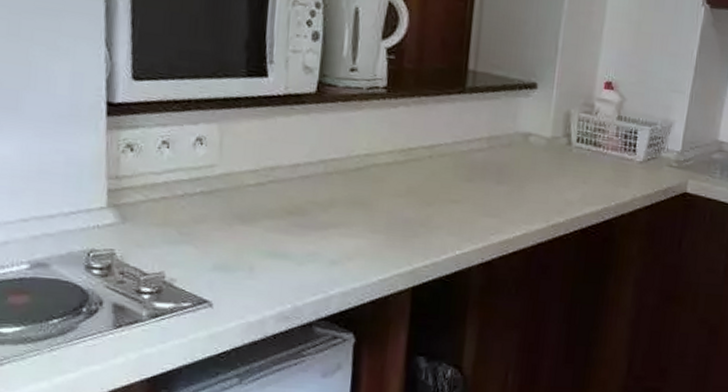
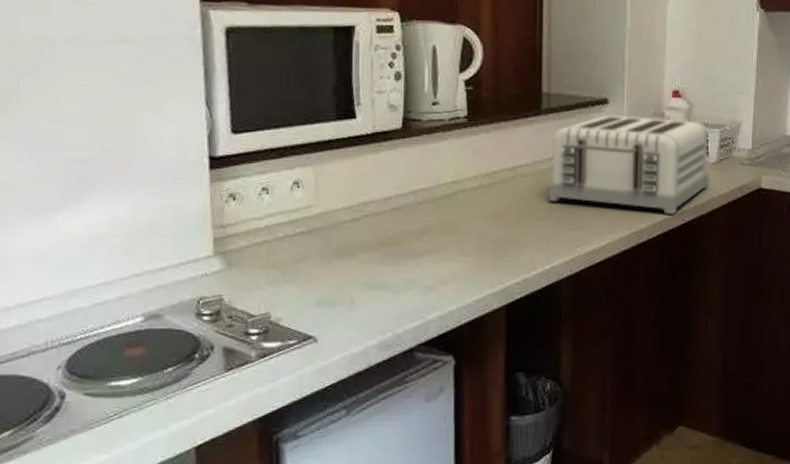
toaster: none [464,99,638,212] -> present [548,114,709,216]

